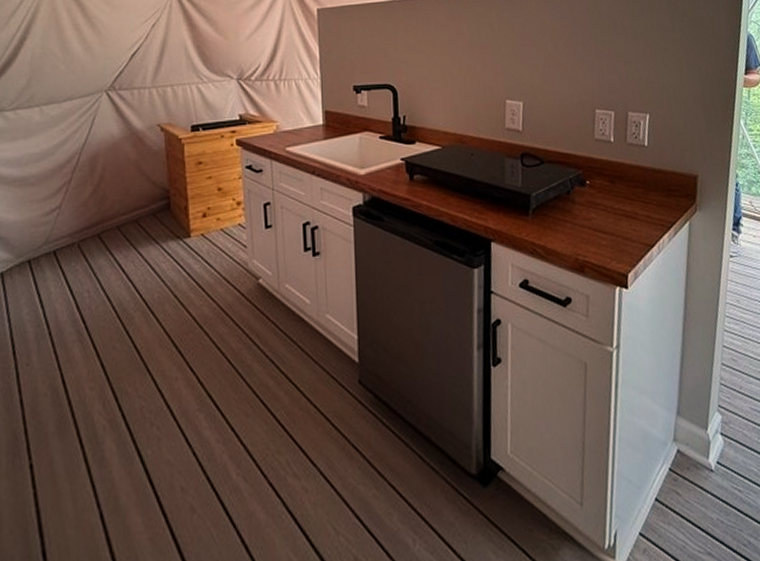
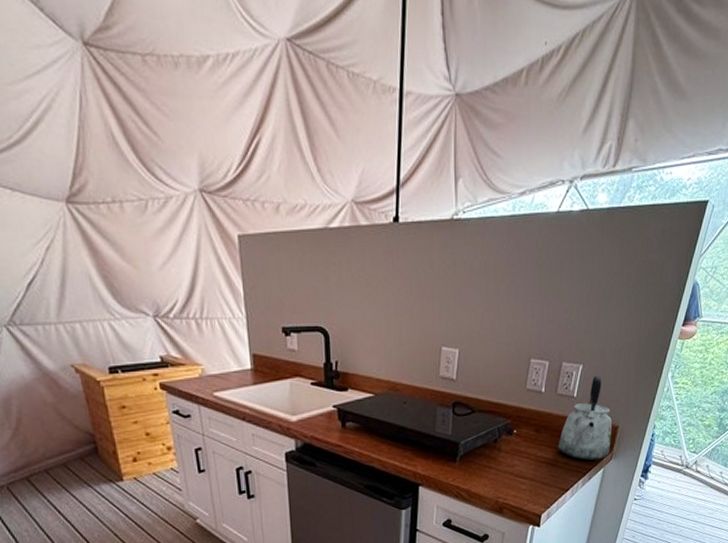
kettle: none [635,124,693,213] -> present [558,376,612,461]

